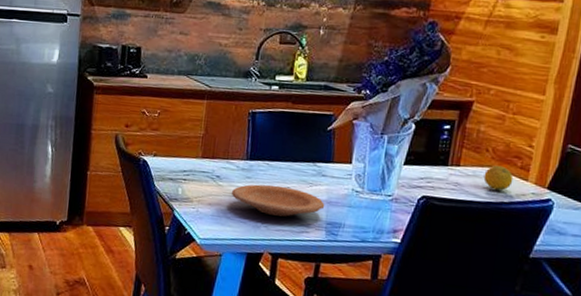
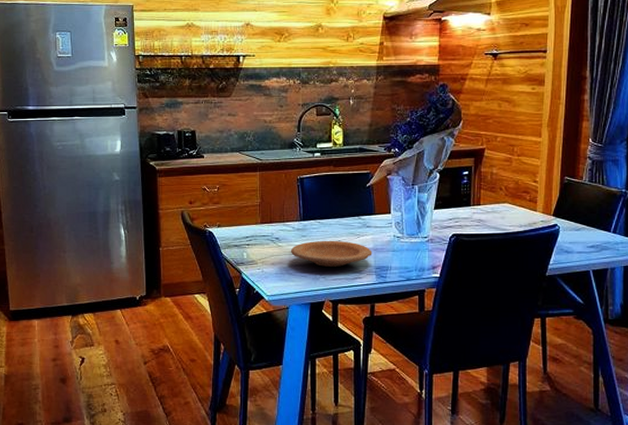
fruit: present [483,165,514,191] -> none [501,201,525,222]

